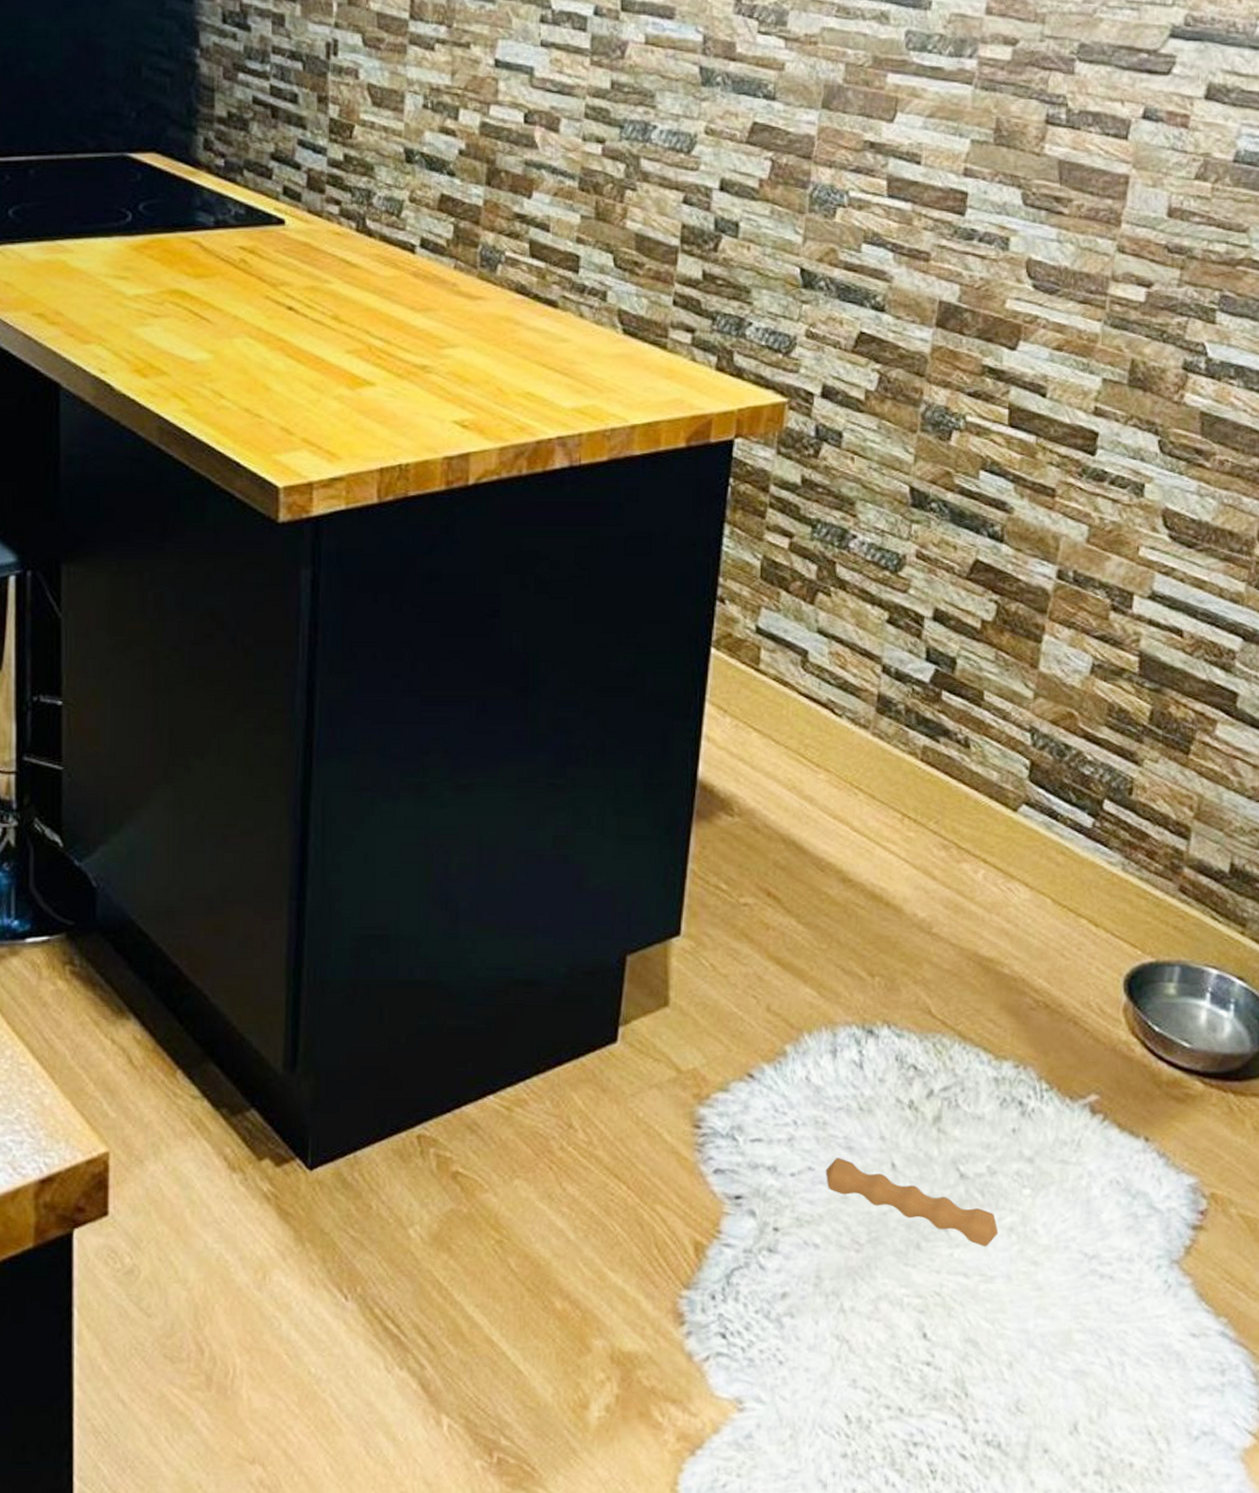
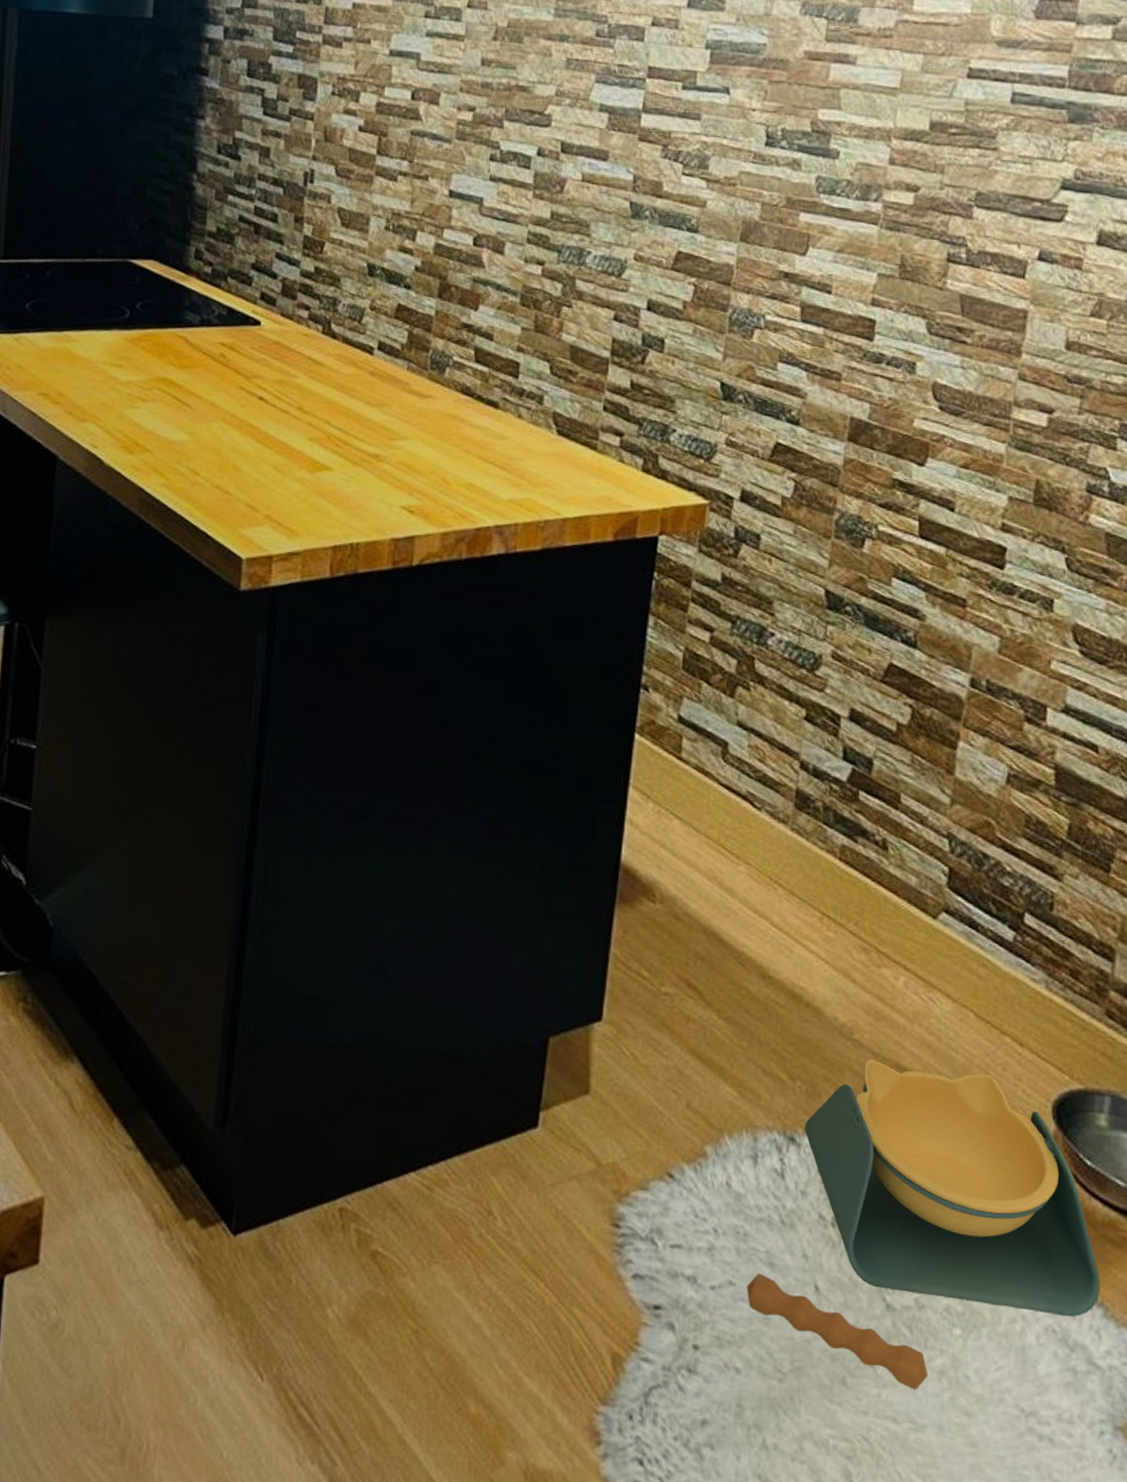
pet bowl: none [882,951,1163,1169] -> present [804,1059,1100,1317]

